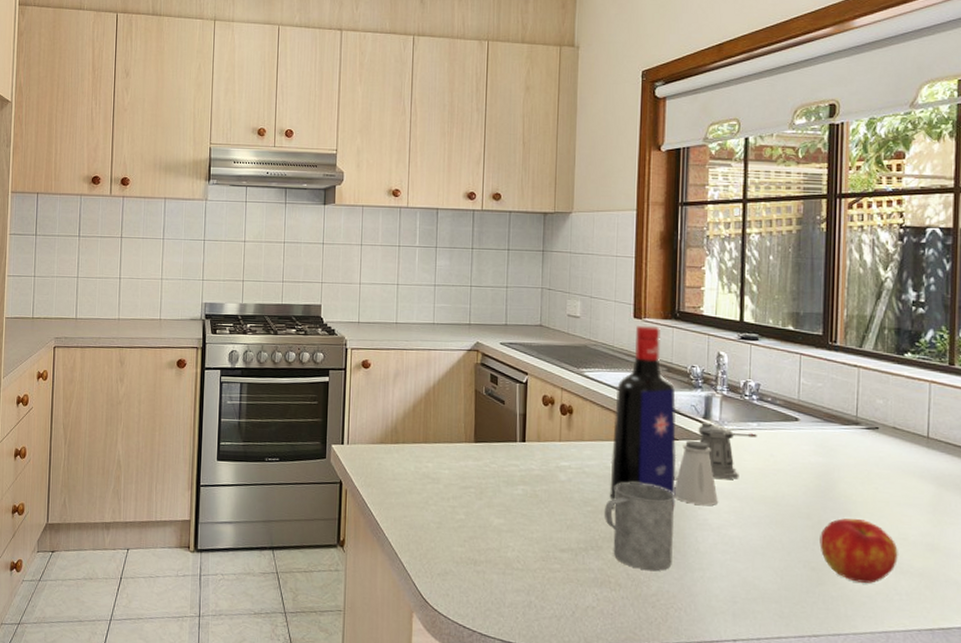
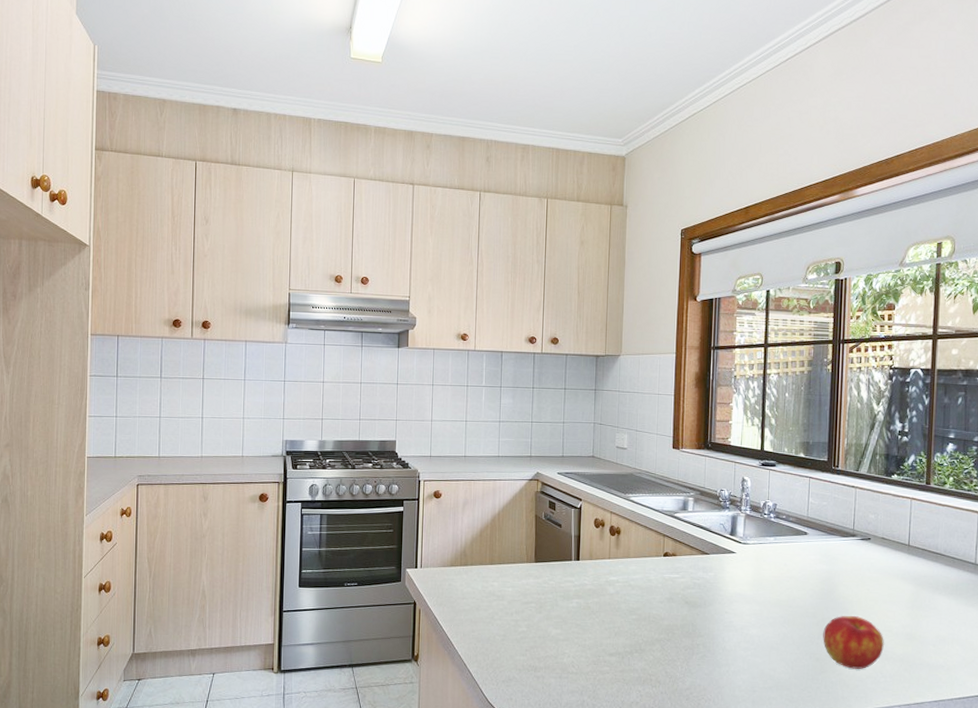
mug: present [604,482,675,571] -> none [646,593,706,669]
liquor bottle: present [609,325,677,512] -> none [651,454,708,618]
saltshaker: present [674,440,718,506] -> none [705,554,741,610]
pepper shaker: present [698,421,757,480] -> none [725,537,774,587]

